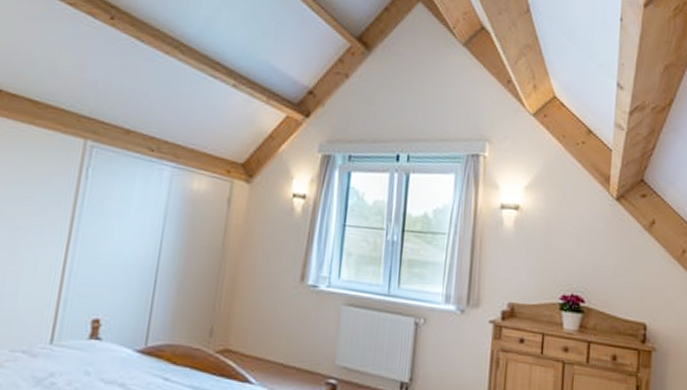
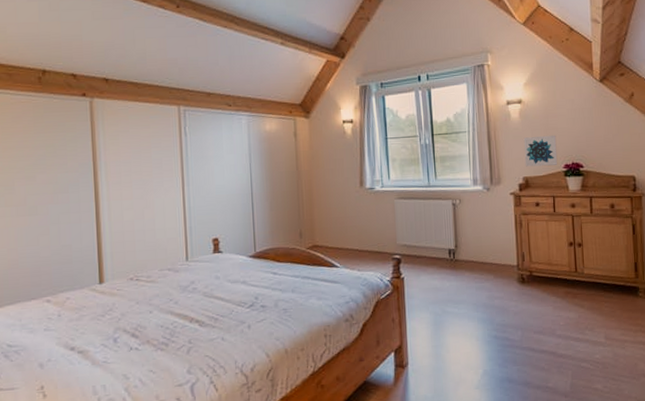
wall art: none [513,253,556,294] -> present [523,135,558,167]

